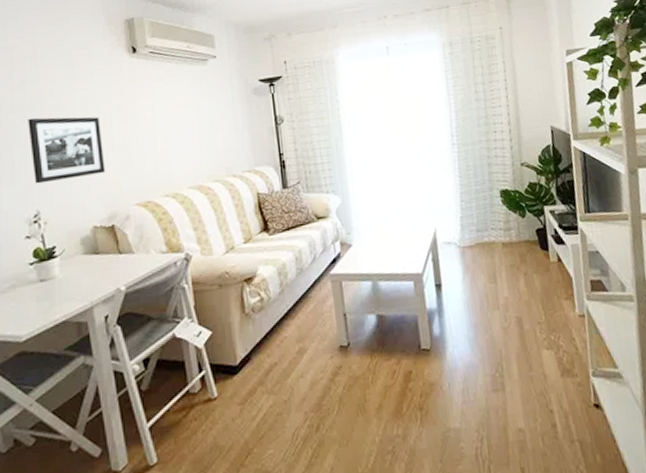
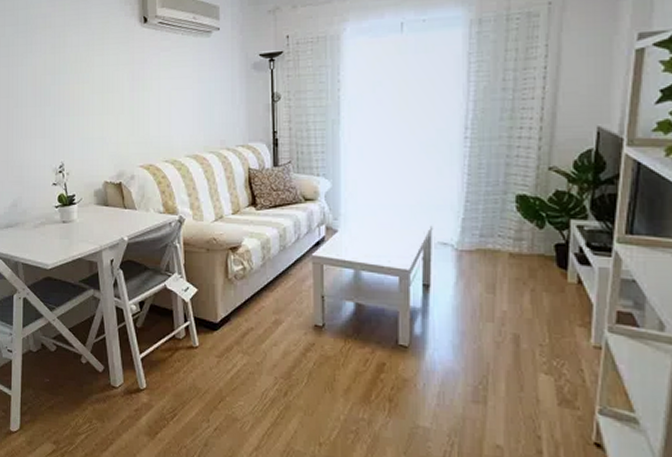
picture frame: present [28,116,106,184] -> none [57,80,116,139]

